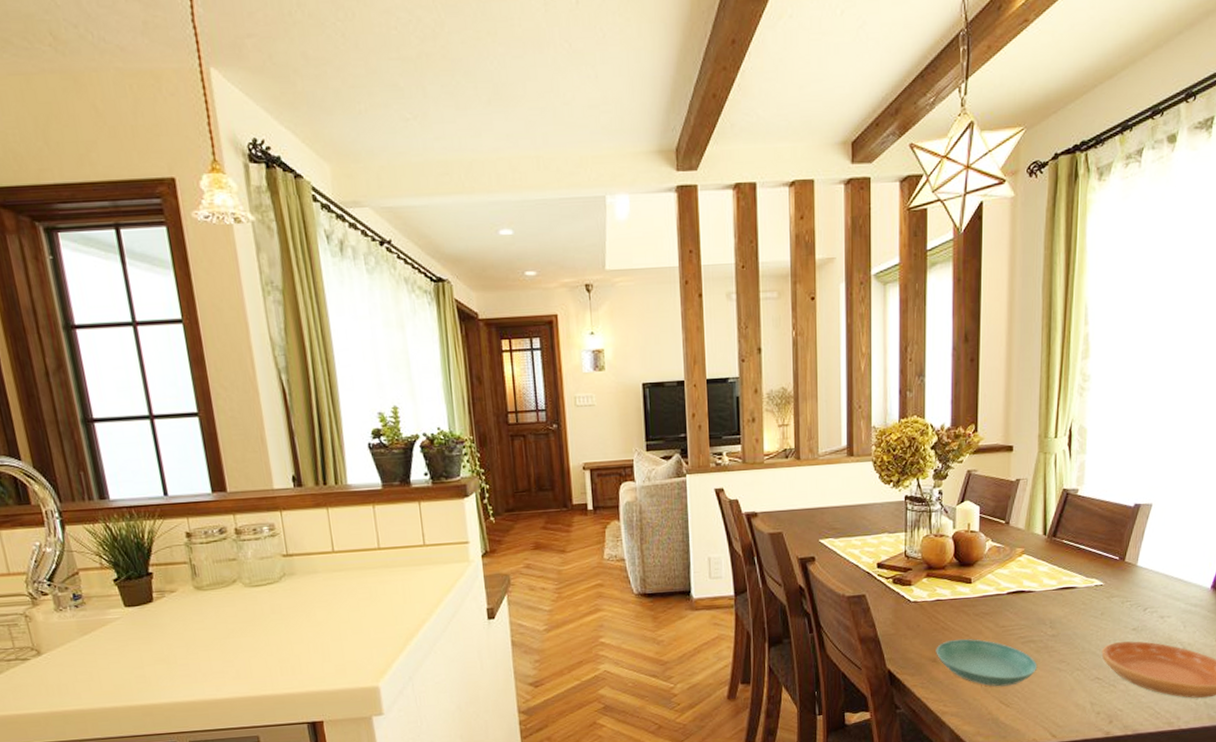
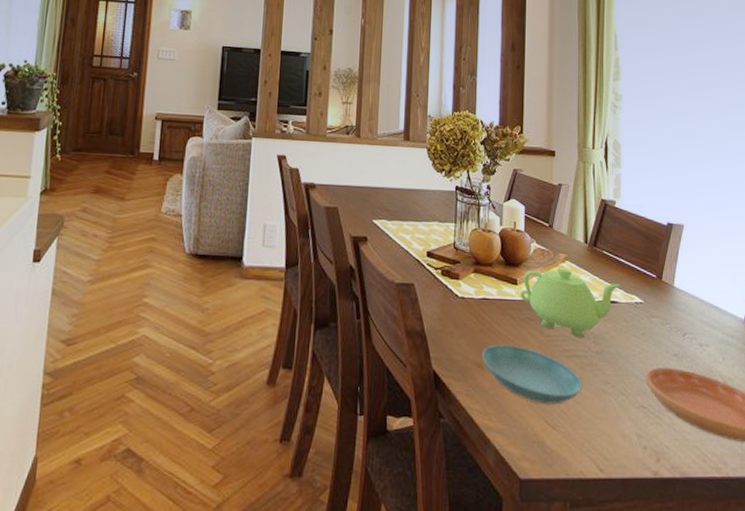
teapot: none [974,561,1081,624] -> present [520,267,621,337]

